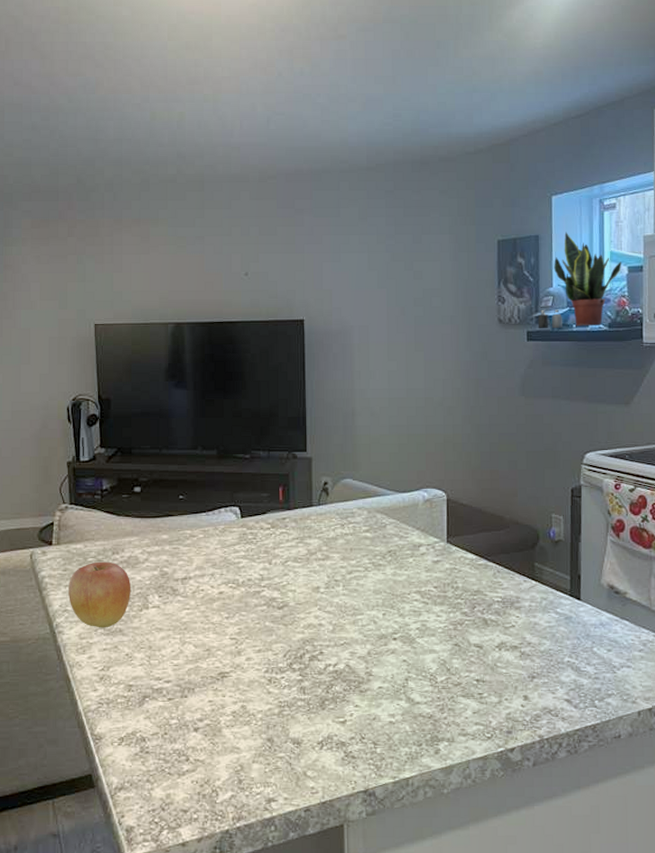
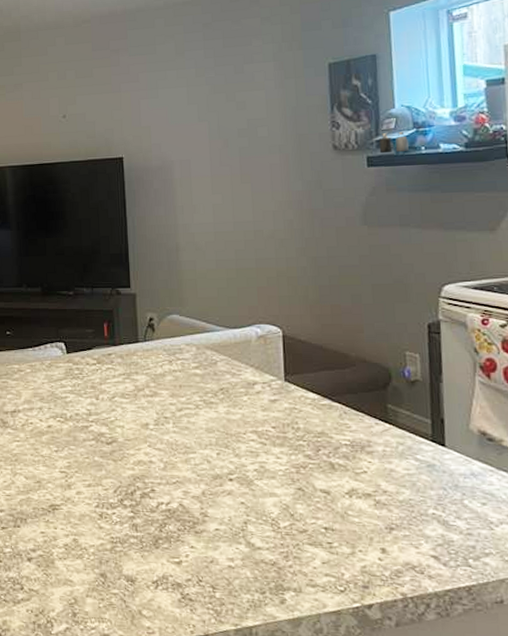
potted plant: present [554,232,621,327] -> none [395,48,478,149]

